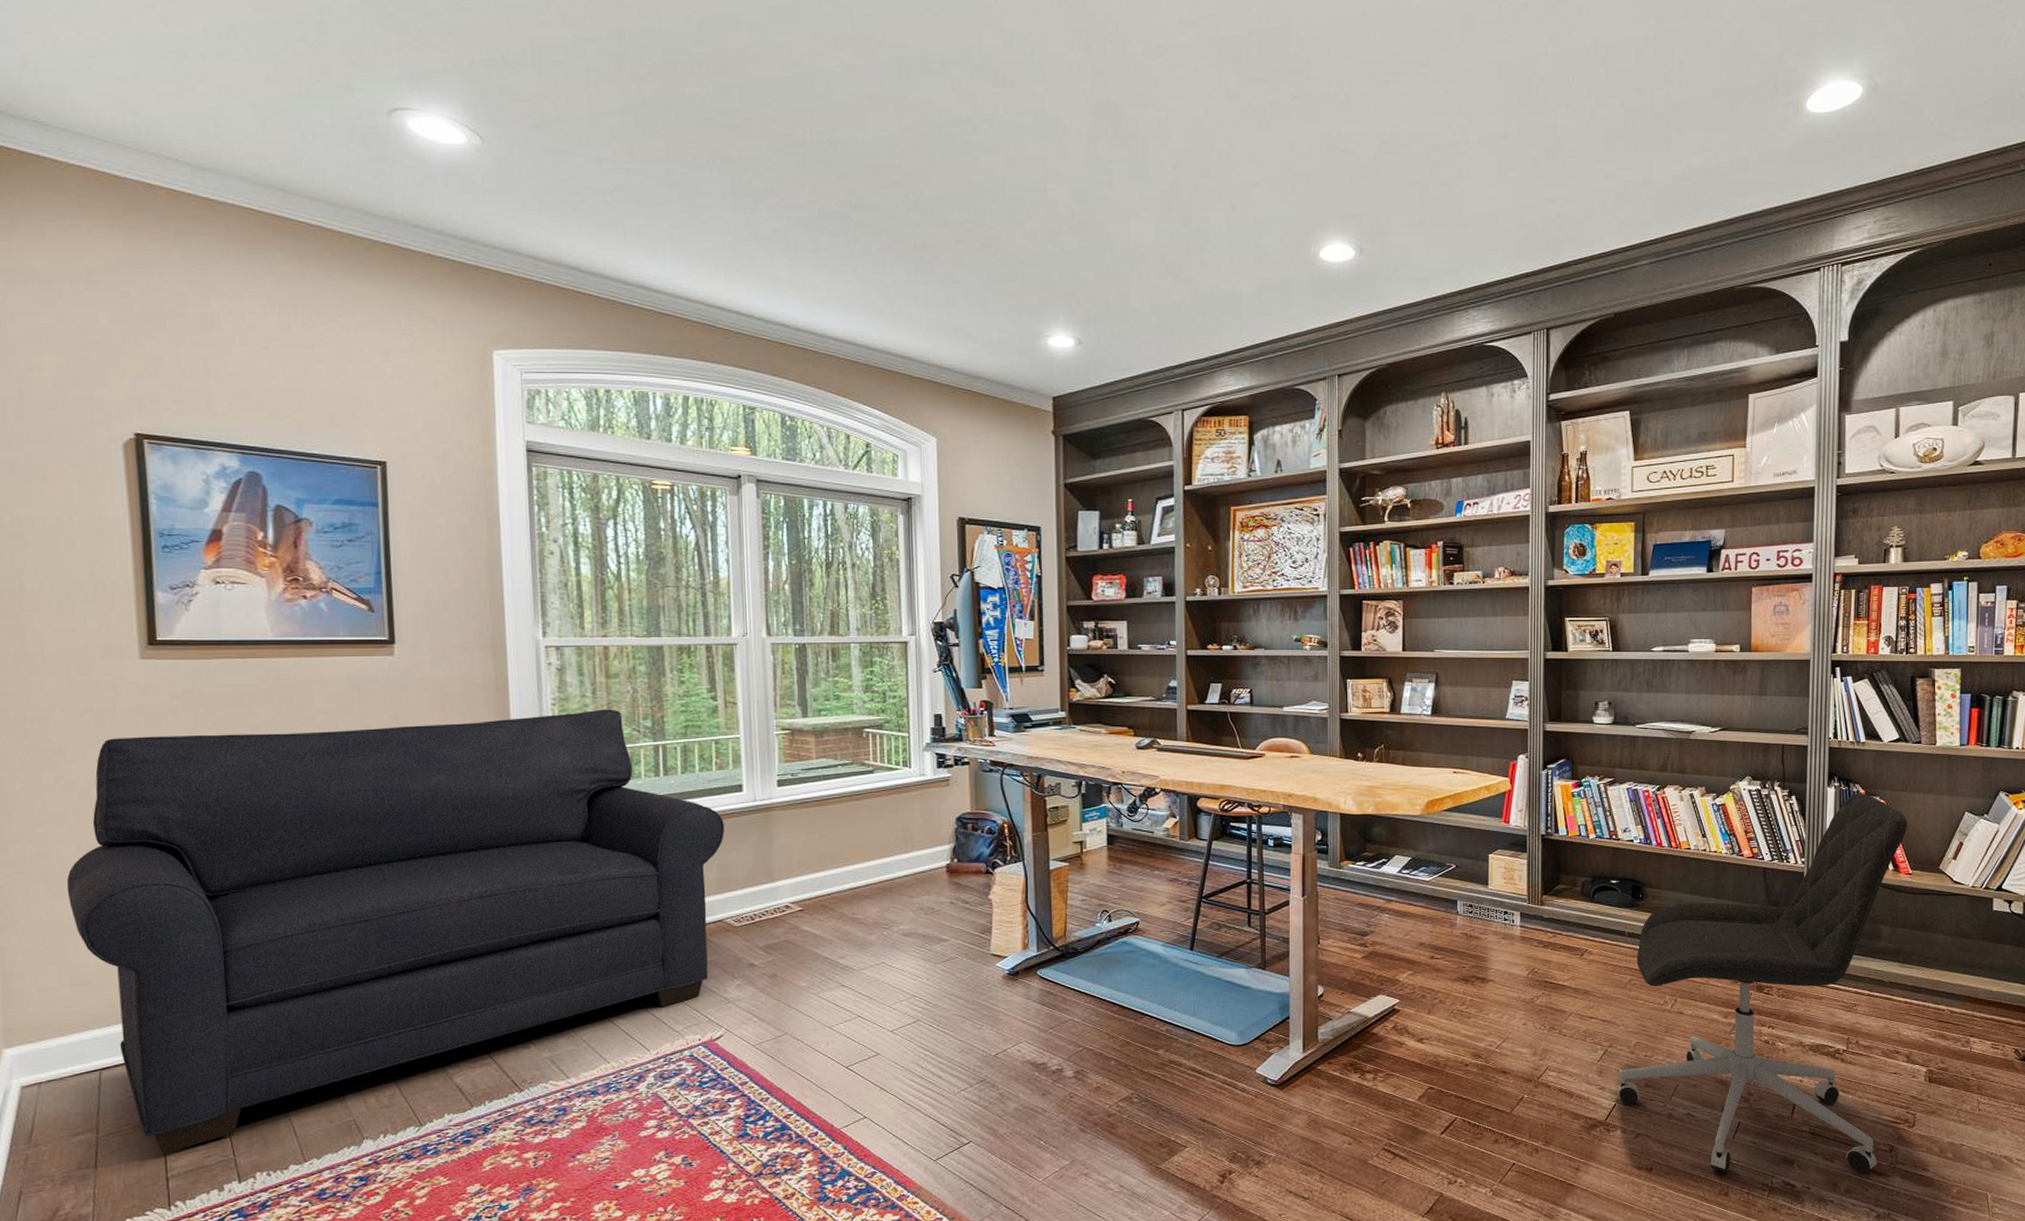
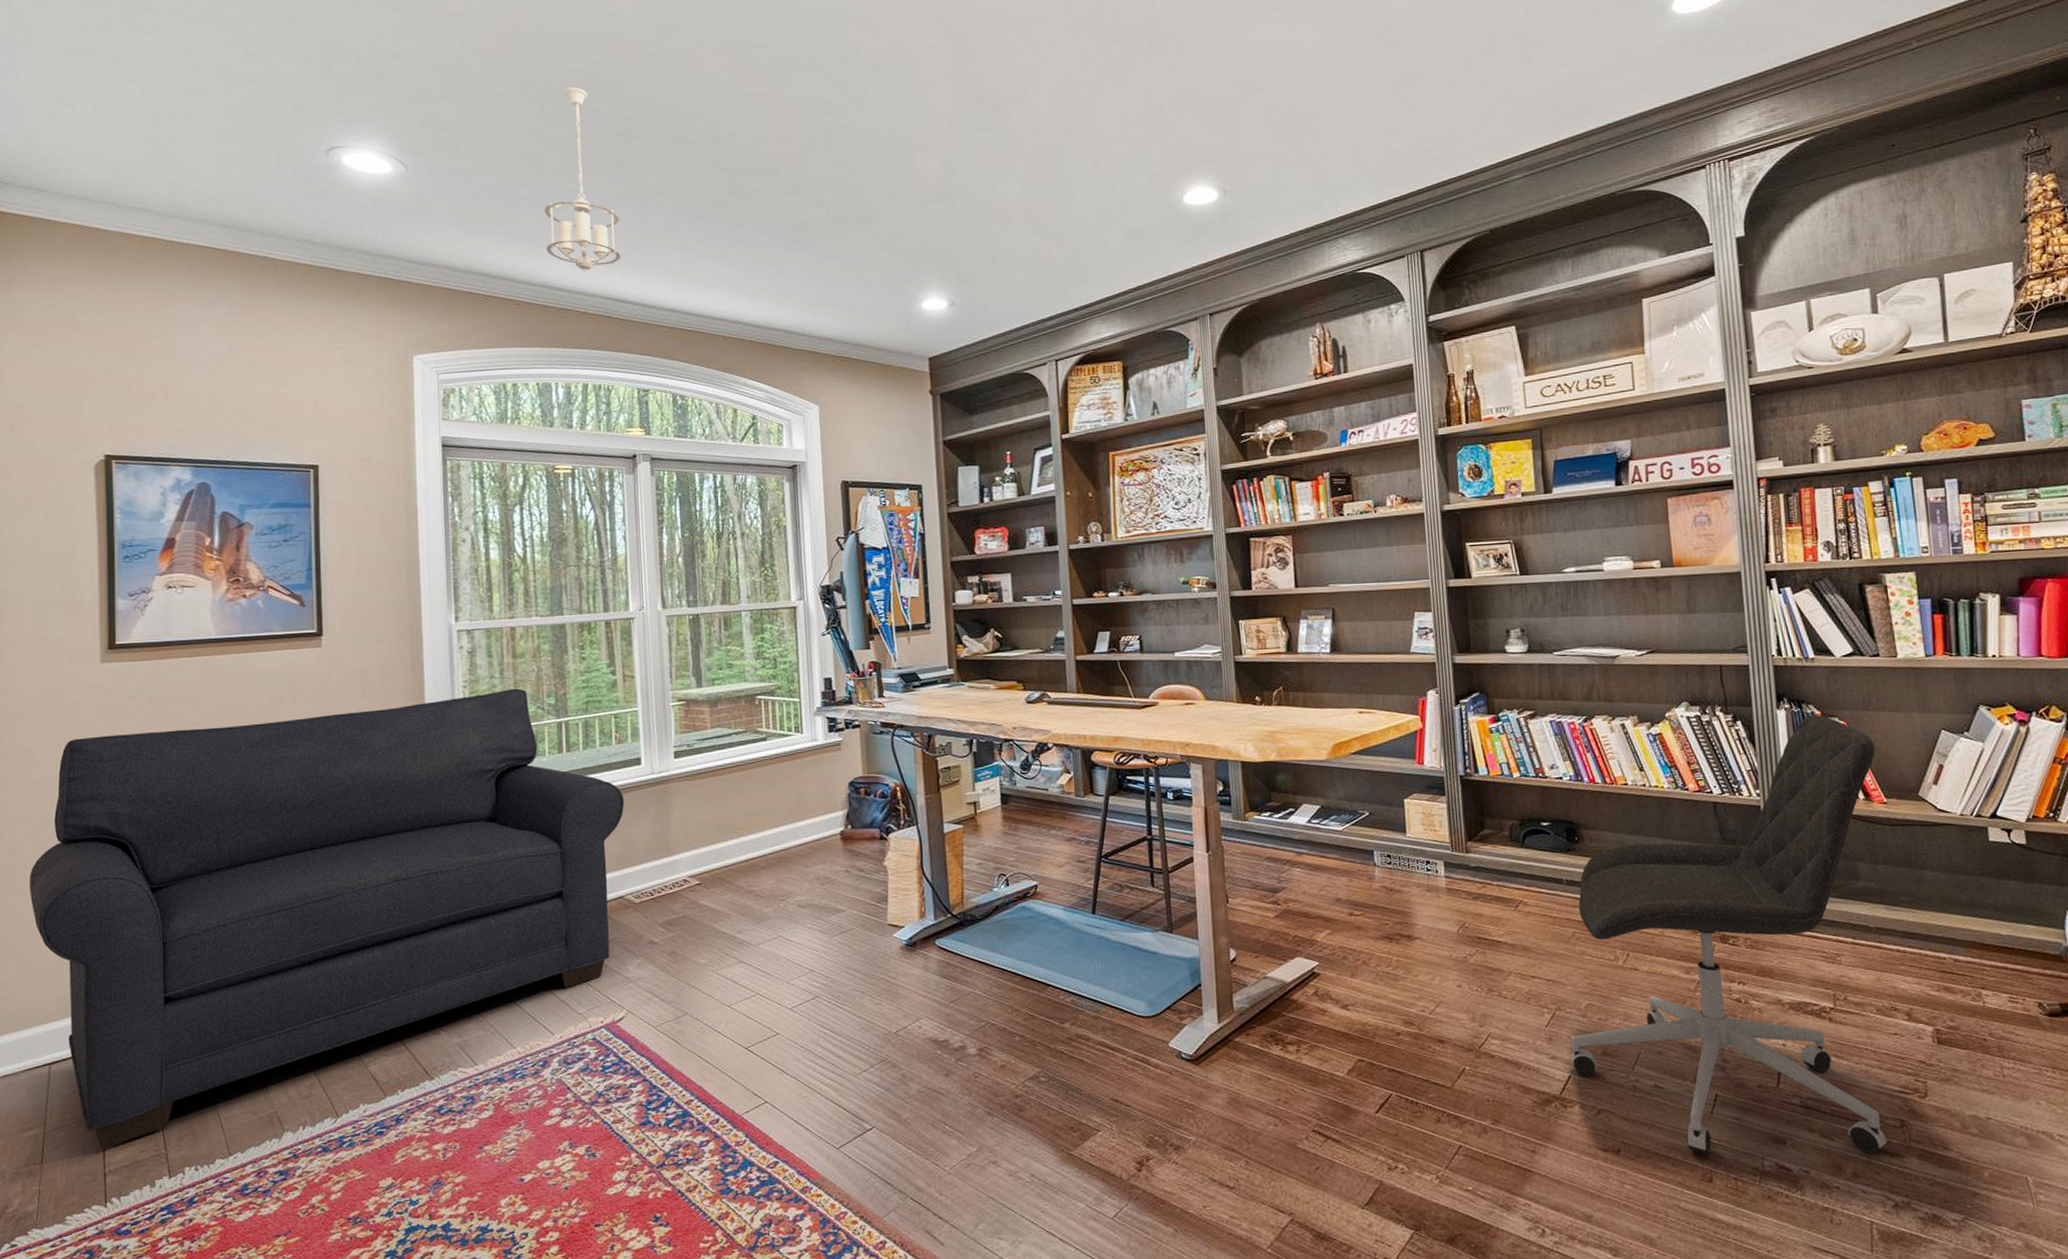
pendant light: none [641,68,727,274] -> present [544,87,621,272]

